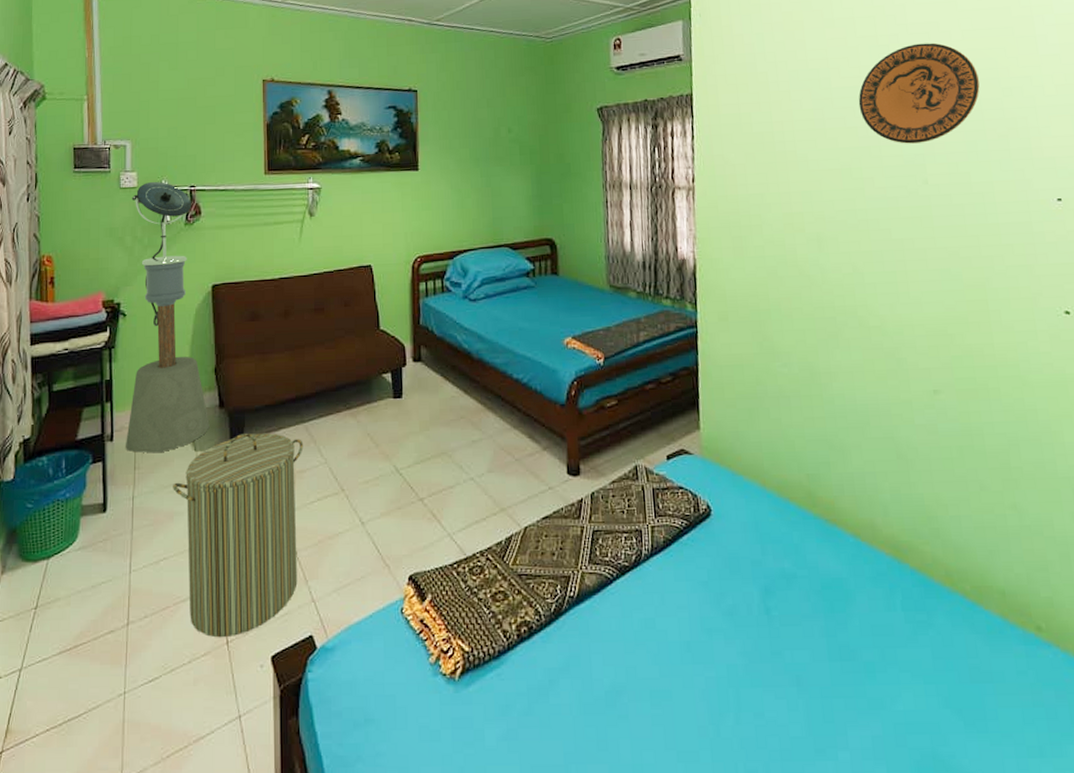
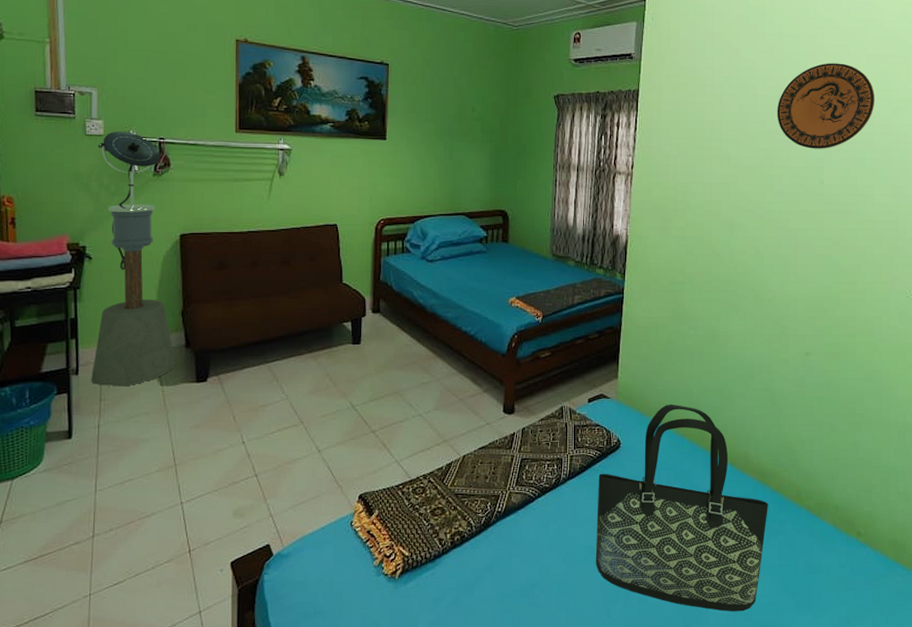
laundry hamper: present [173,432,304,638] -> none [138,370,266,547]
tote bag: none [687,459,911,734] -> present [595,404,768,612]

